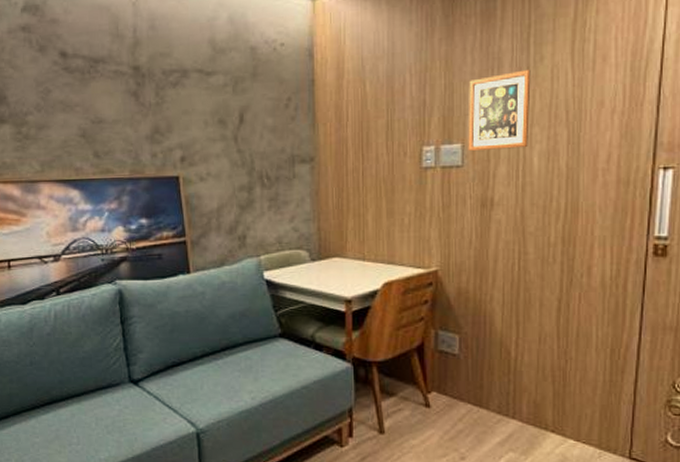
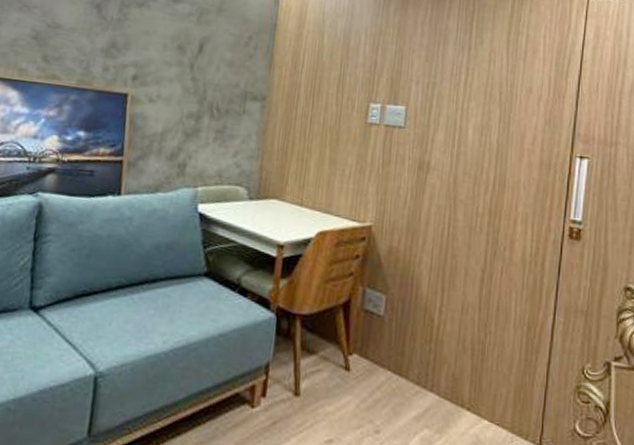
picture frame: present [468,69,531,151] -> none [411,49,472,119]

